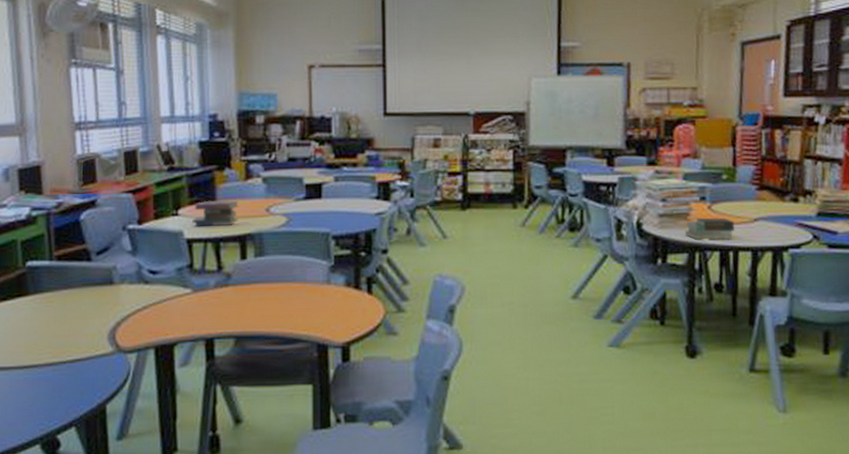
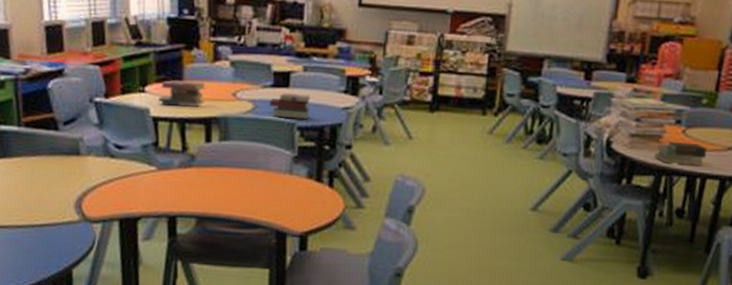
desk lamp: present [67,154,120,194] -> none [35,21,88,62]
books: none [303,203,344,230] -> present [269,93,310,120]

